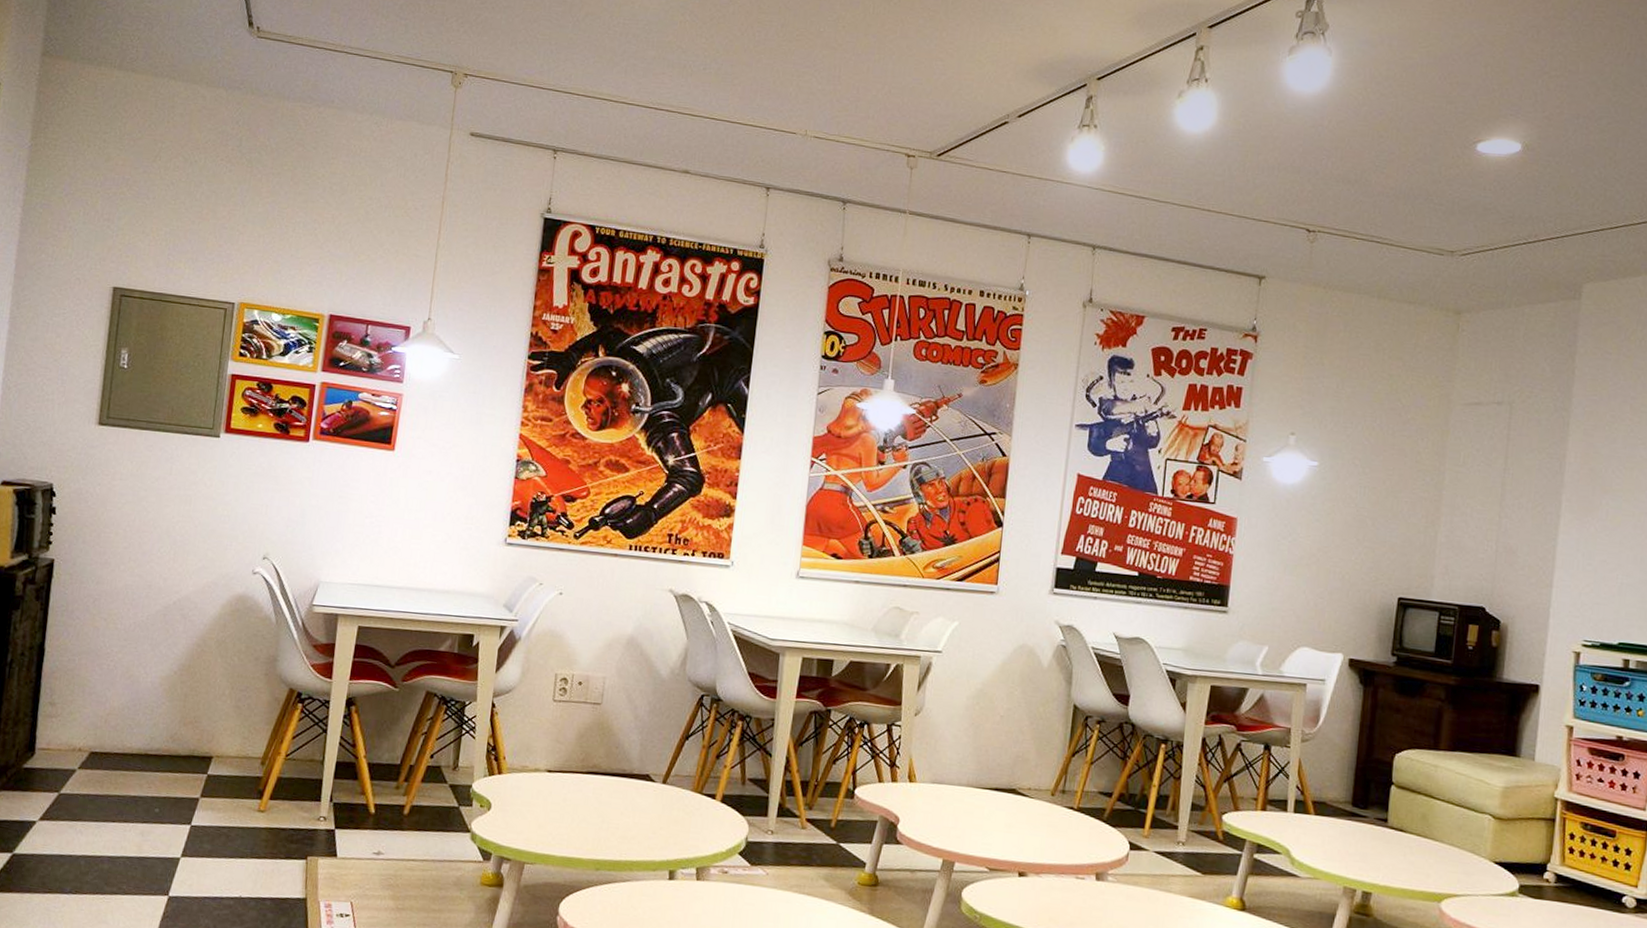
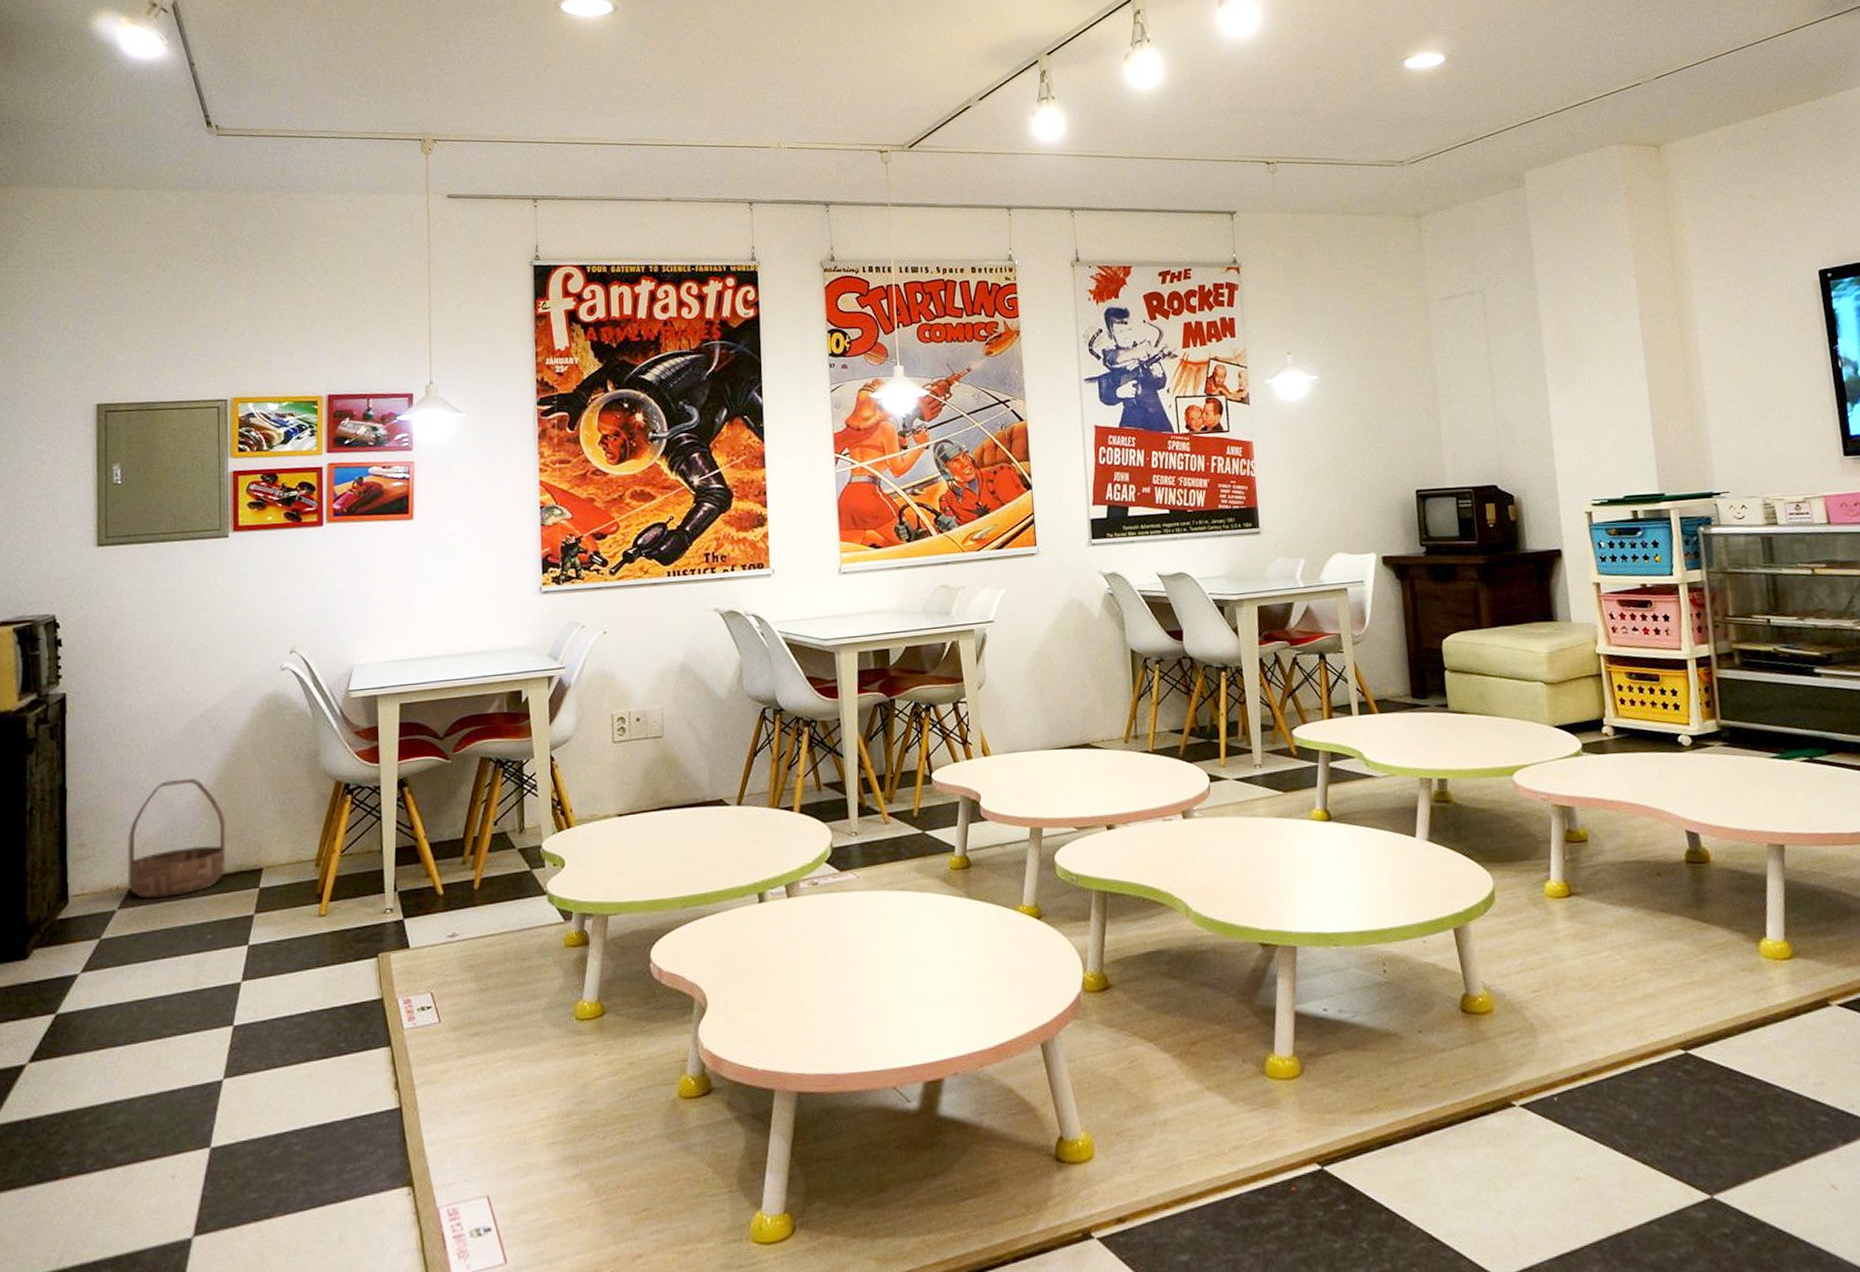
basket: none [89,658,185,767] -> present [128,777,226,898]

